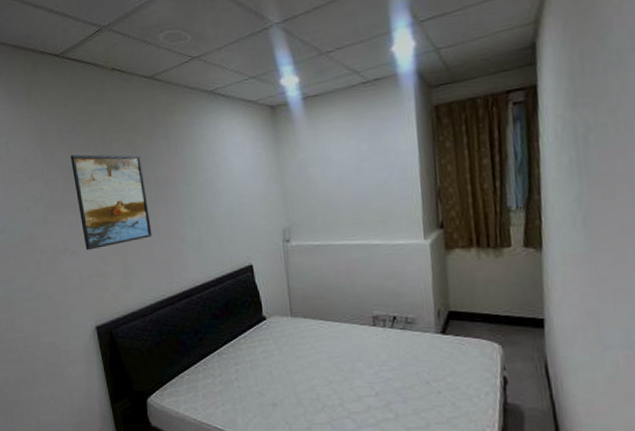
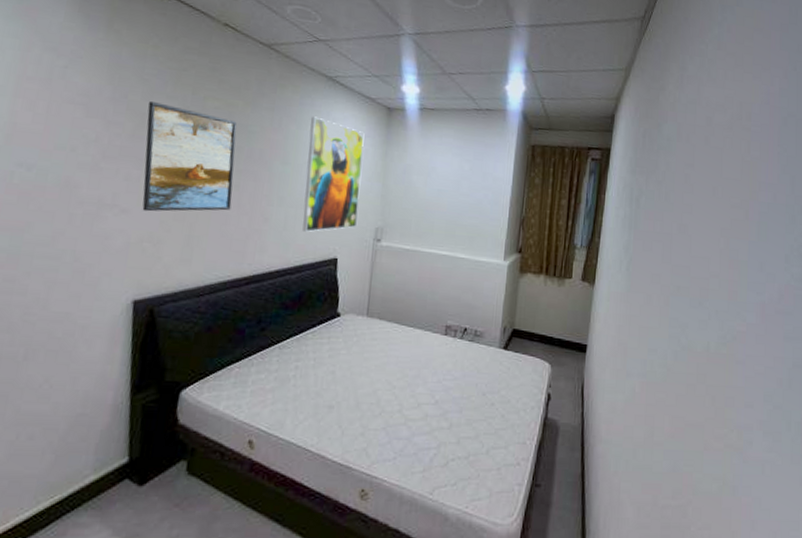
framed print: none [202,133,264,244] -> present [302,116,365,232]

